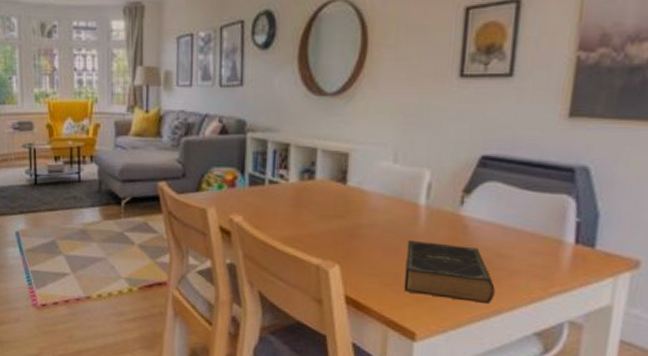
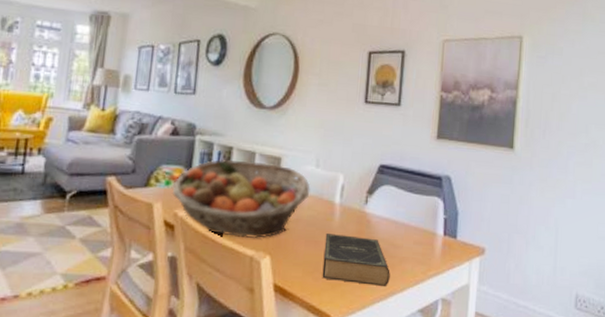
fruit basket: none [225,157,387,245] -> present [172,159,310,238]

